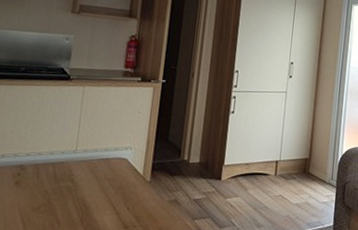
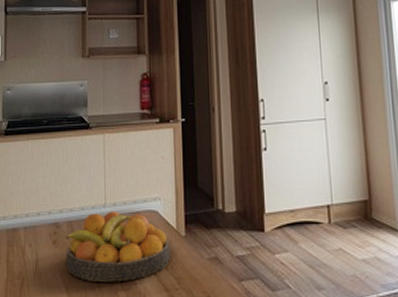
fruit bowl: none [26,156,135,220] -> present [65,211,171,282]

